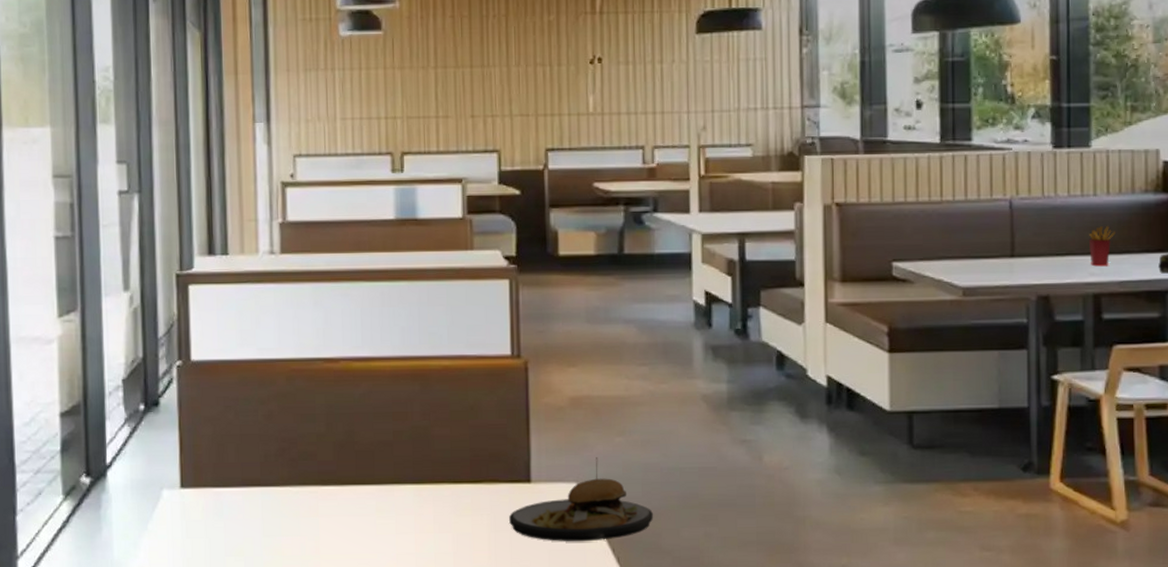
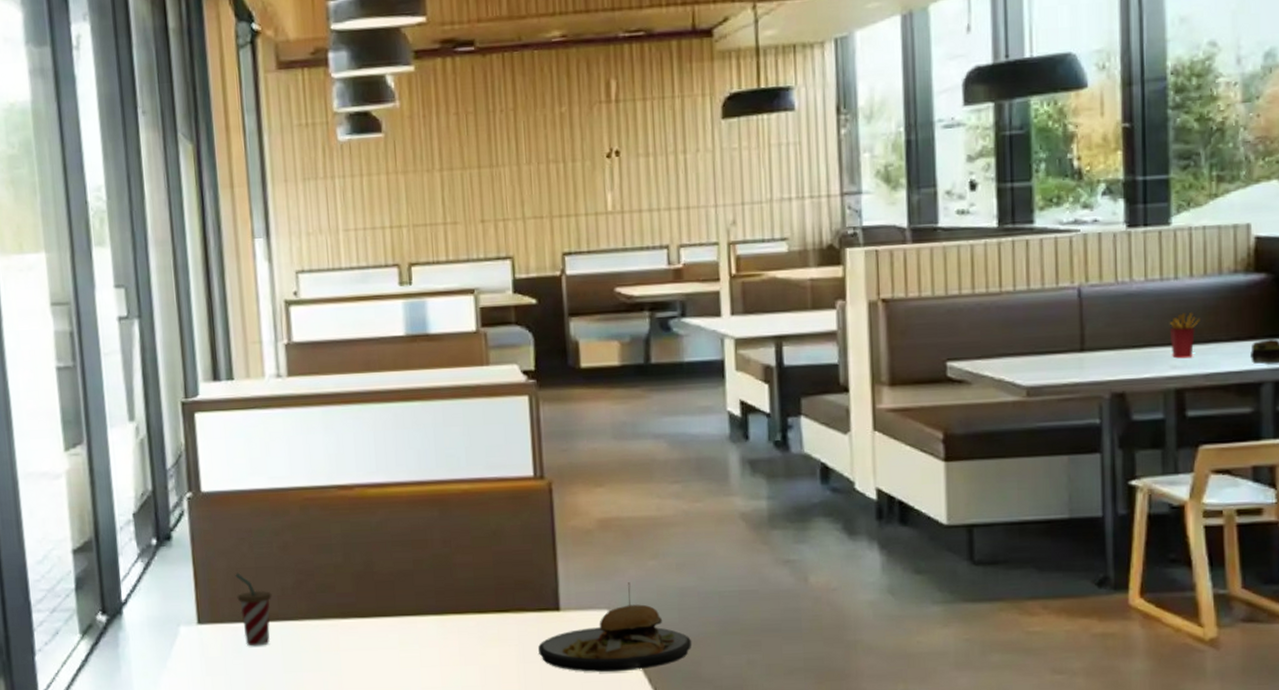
beverage cup: none [220,439,255,511] -> present [235,572,272,647]

